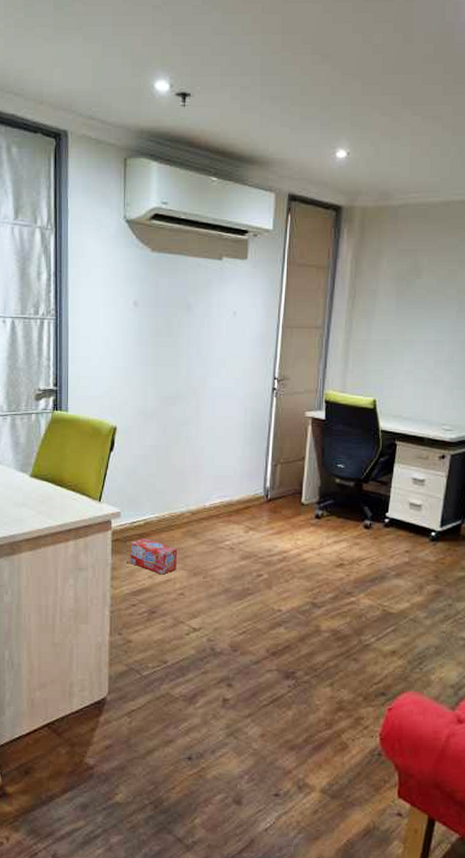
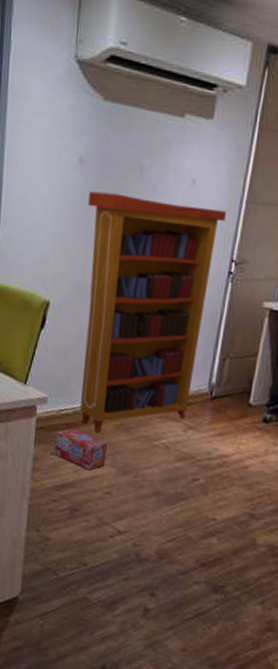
bookcase: none [144,329,265,539] -> present [80,191,226,432]

